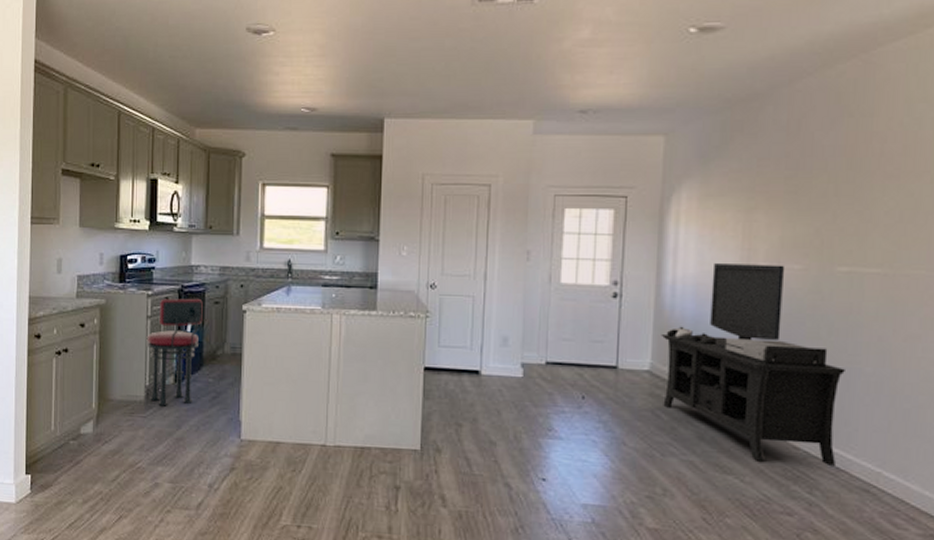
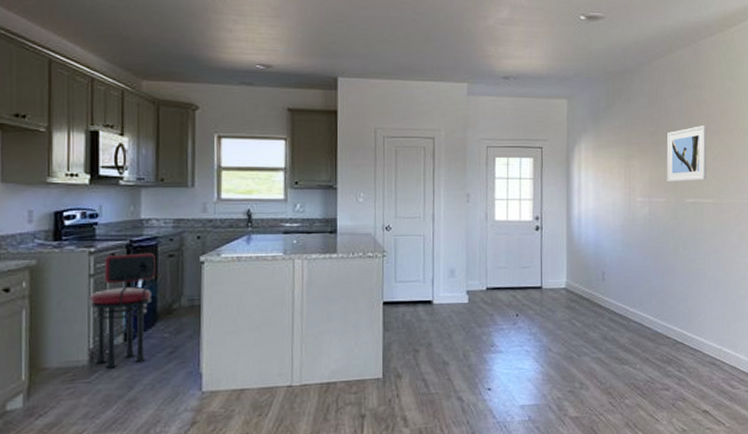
media console: present [661,264,845,466] -> none [572,199,696,351]
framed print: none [808,166,879,244] -> present [666,125,707,183]

